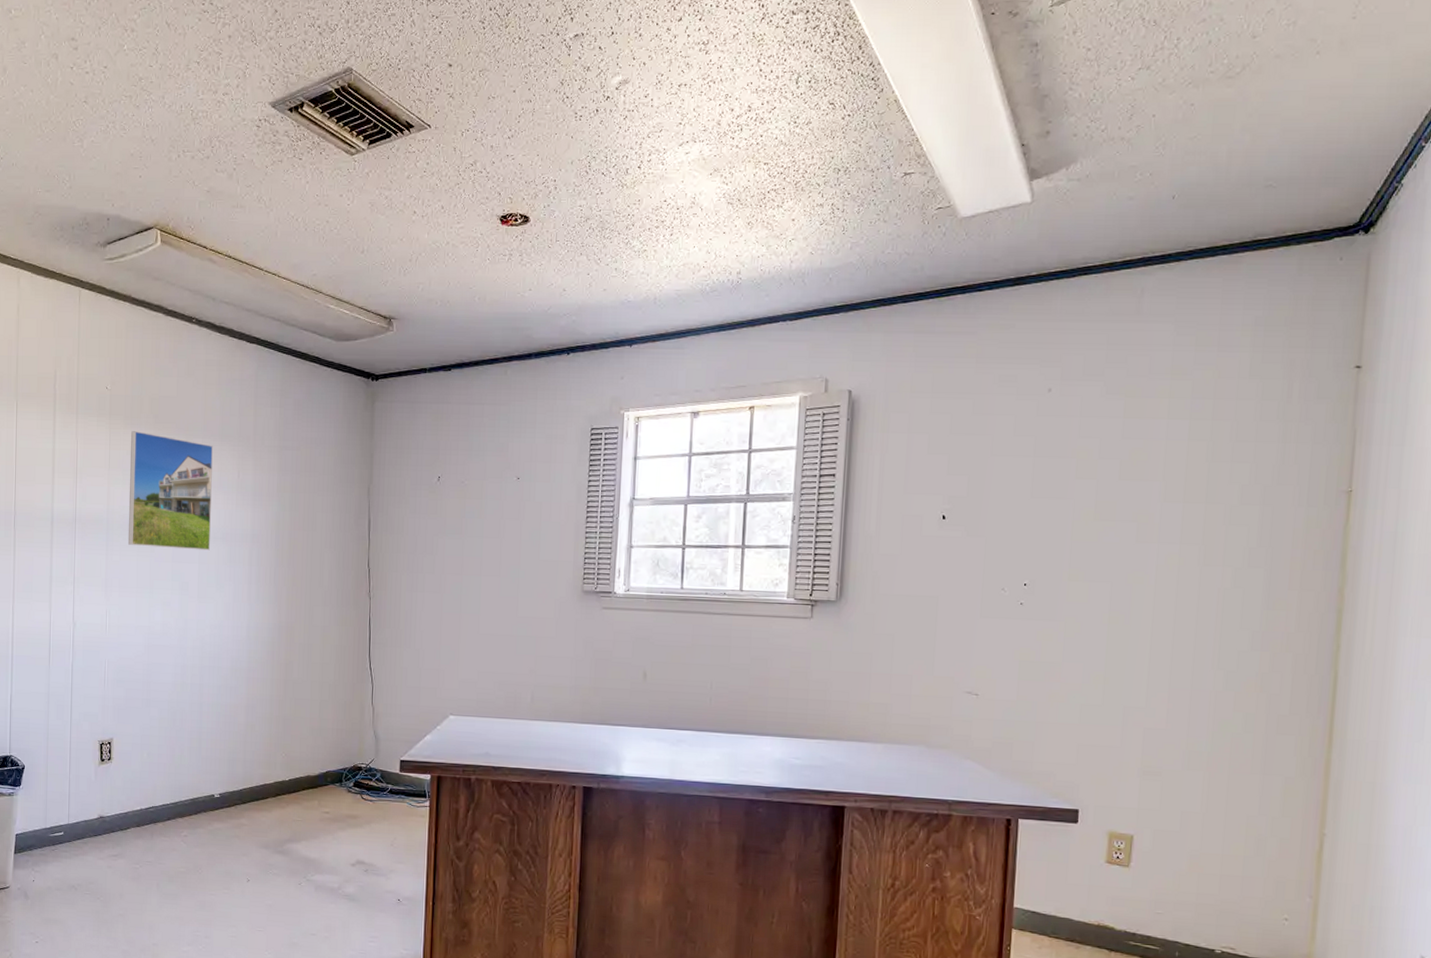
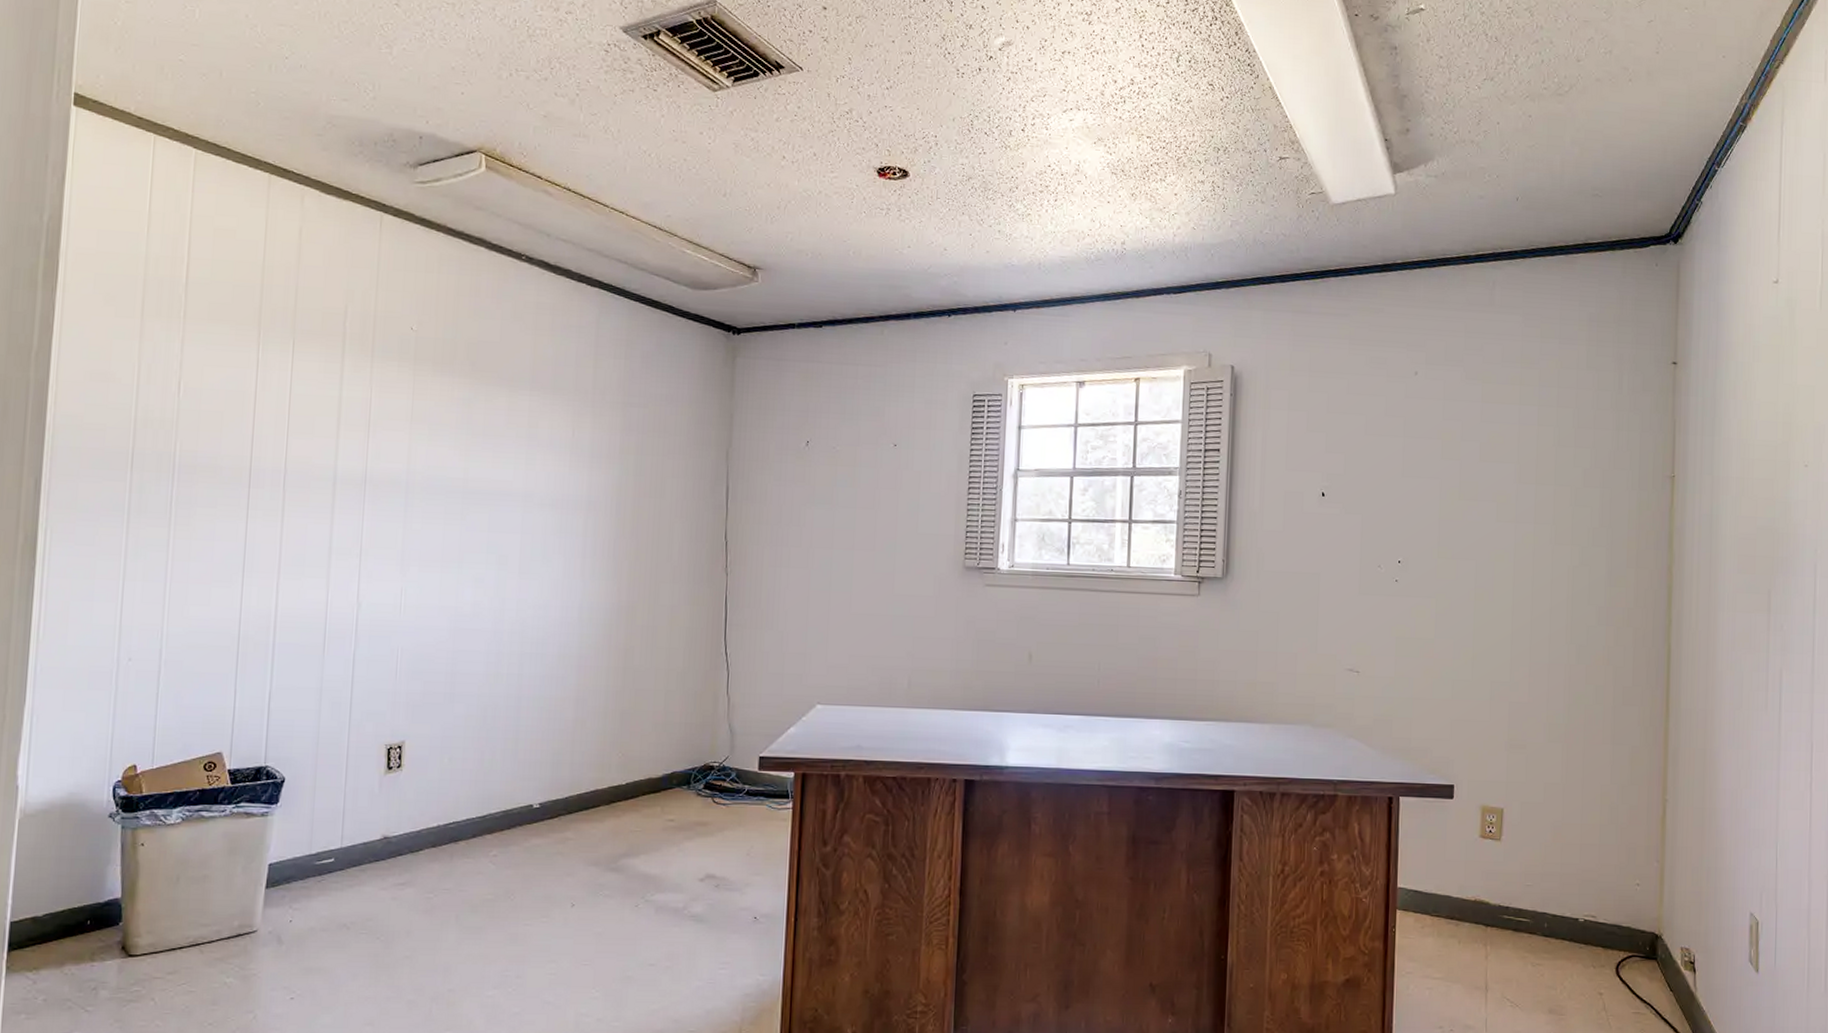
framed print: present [127,431,213,551] -> none [432,379,543,519]

